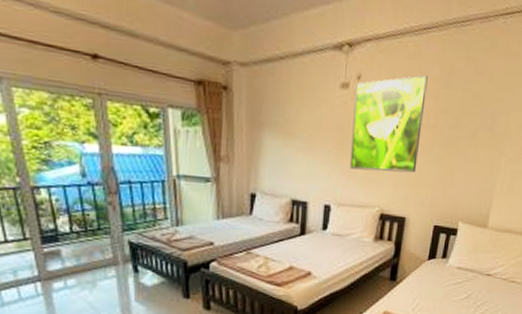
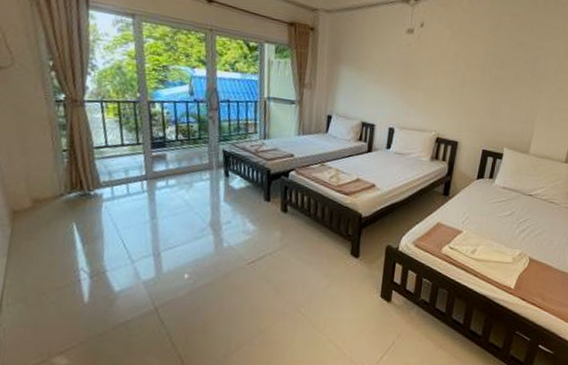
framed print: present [349,74,428,173] -> none [412,25,479,105]

